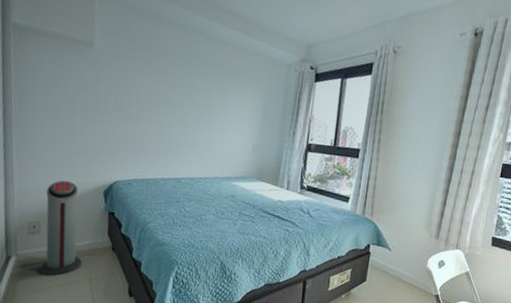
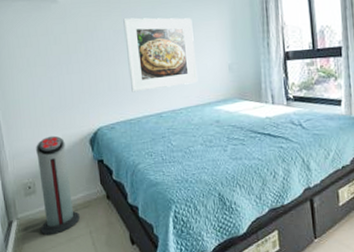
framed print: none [154,79,227,157] -> present [123,17,198,93]

